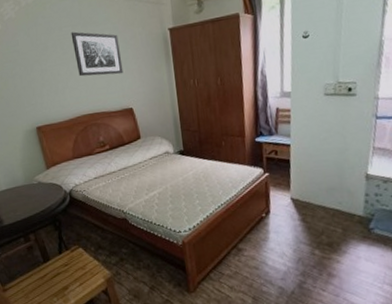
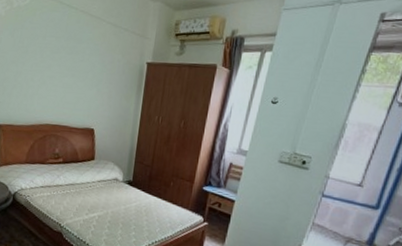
wall art: present [71,31,124,77] -> none [51,43,98,94]

